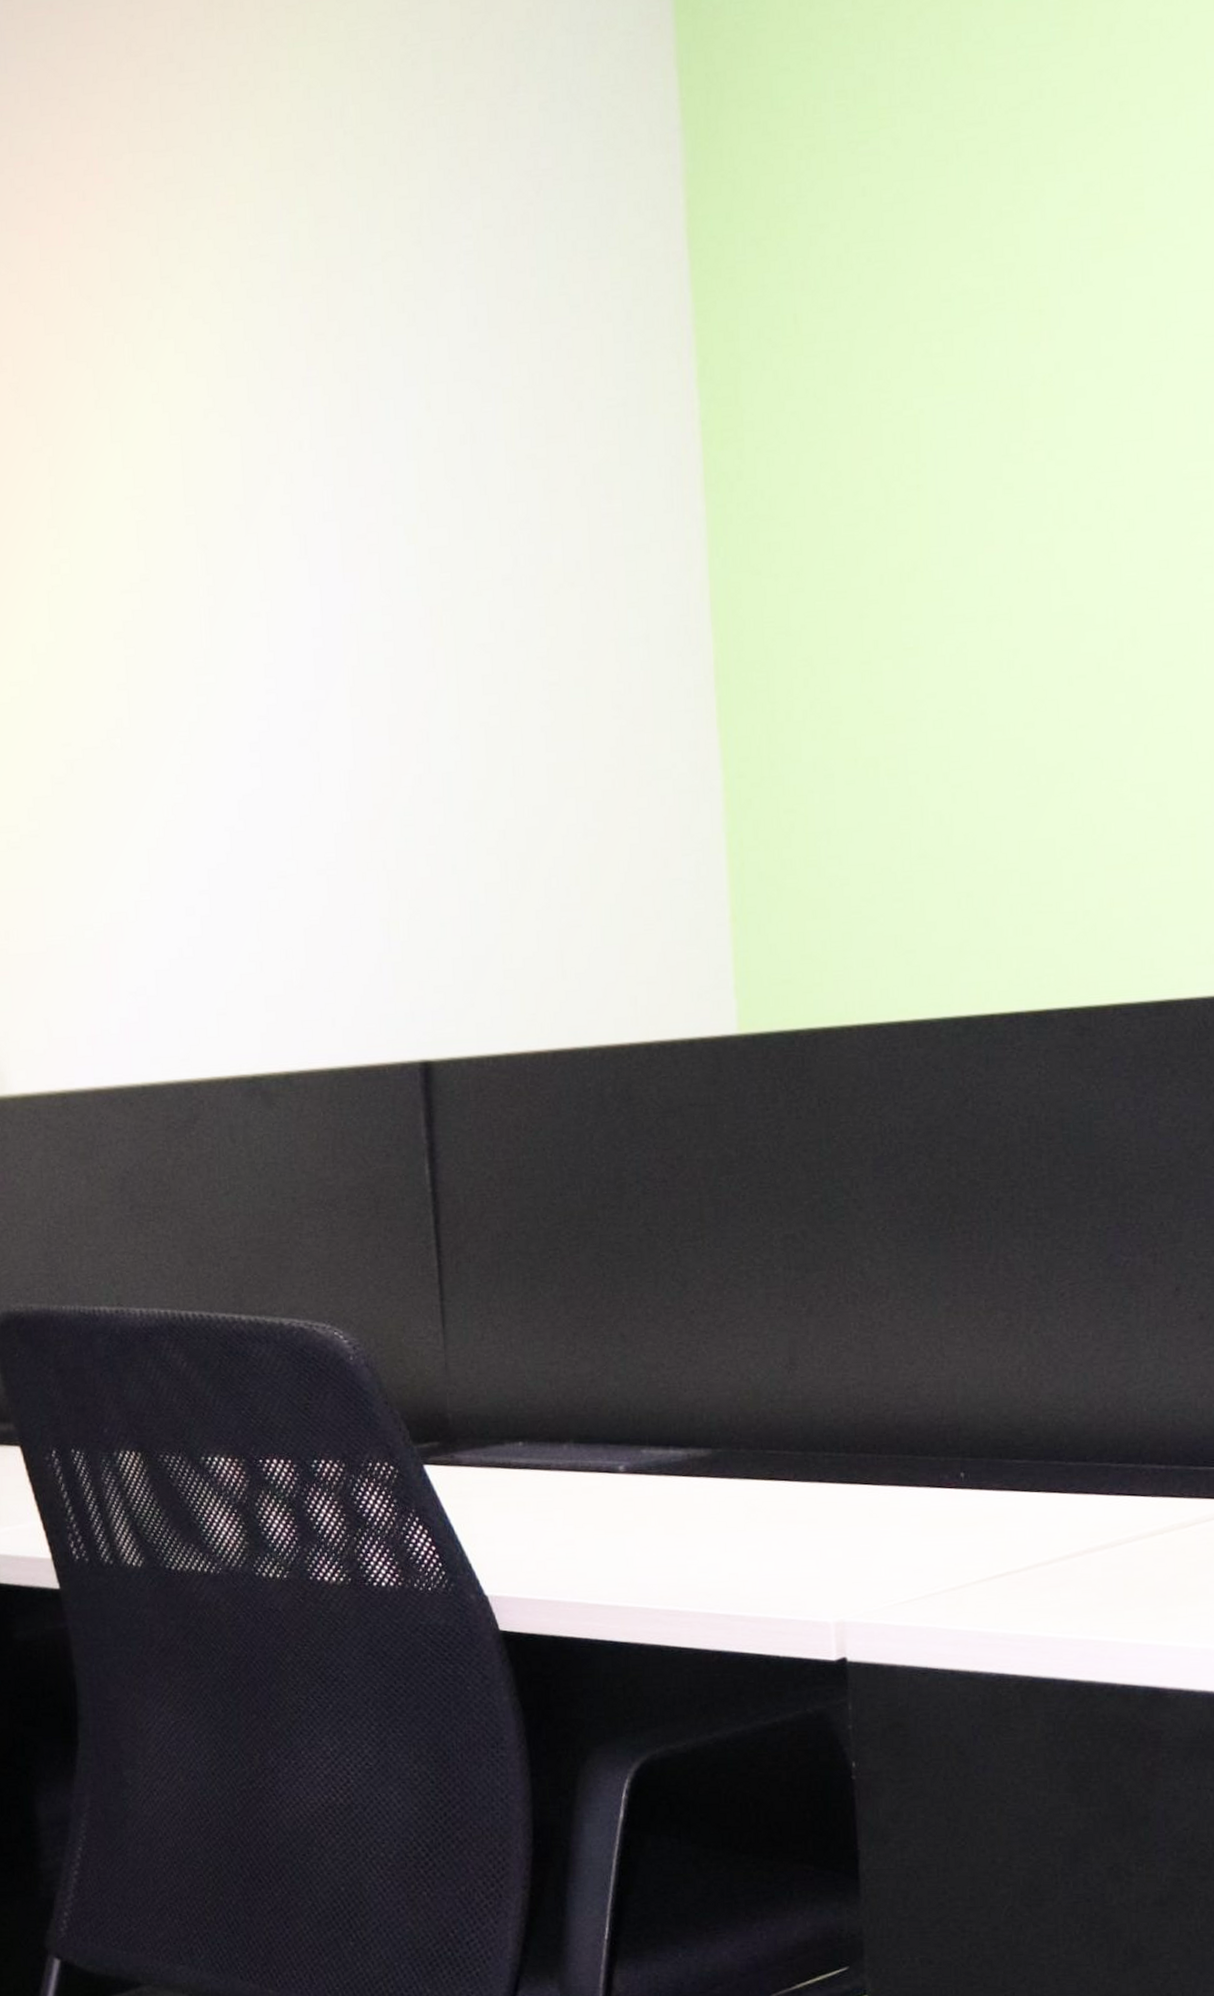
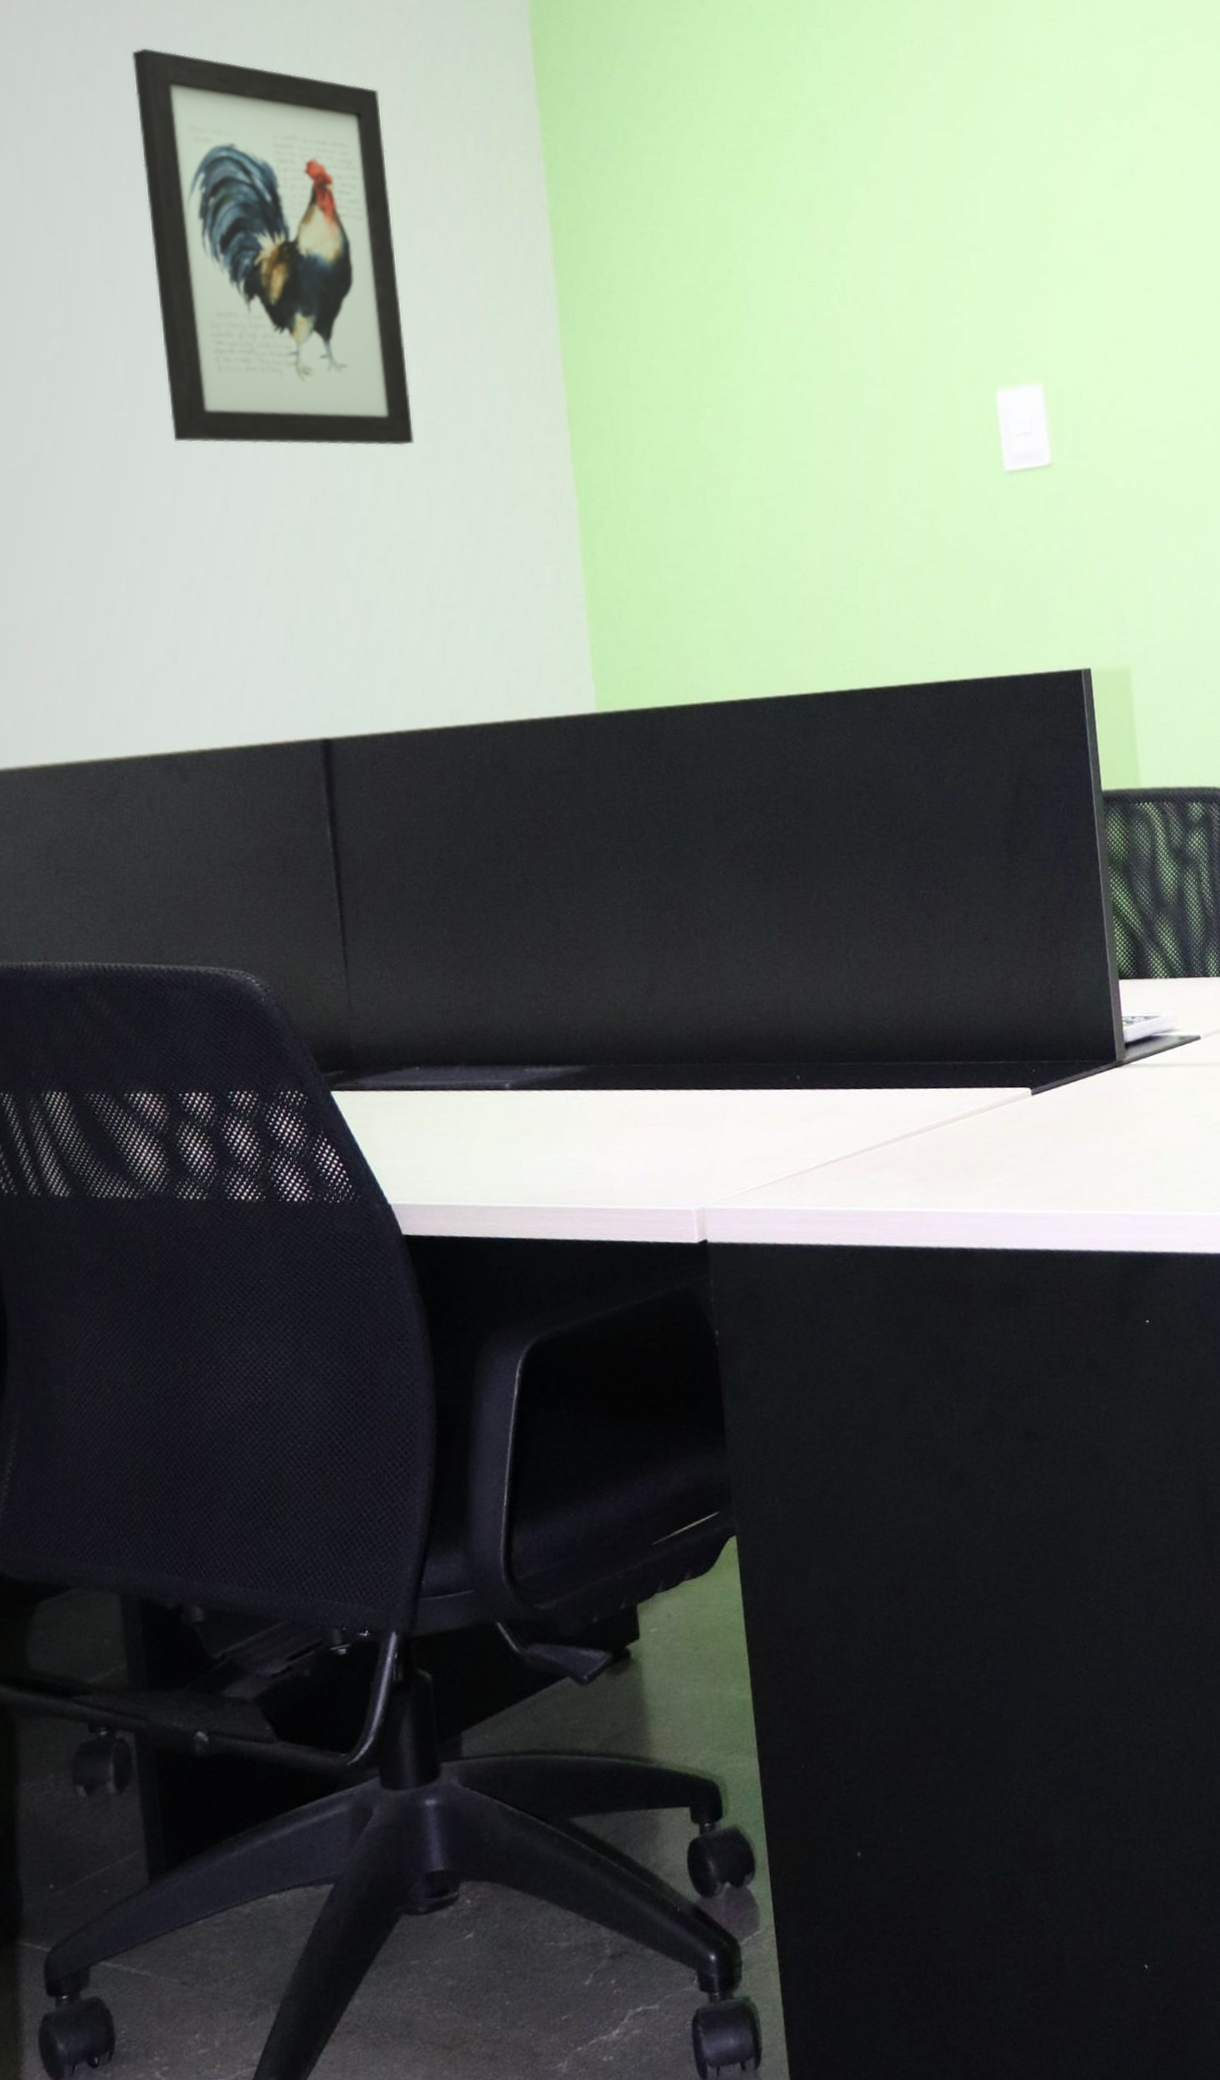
wall art: none [220,238,533,713] -> present [131,48,414,446]

